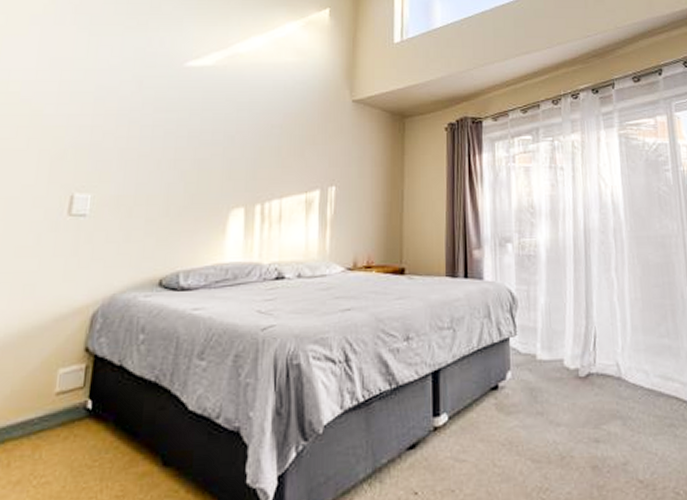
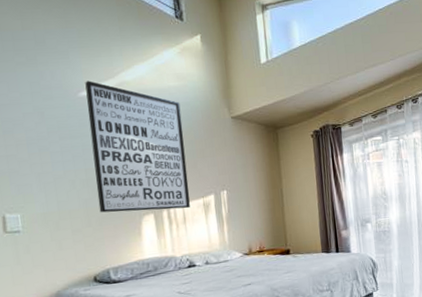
wall art: none [182,50,296,205] -> present [85,80,190,213]

